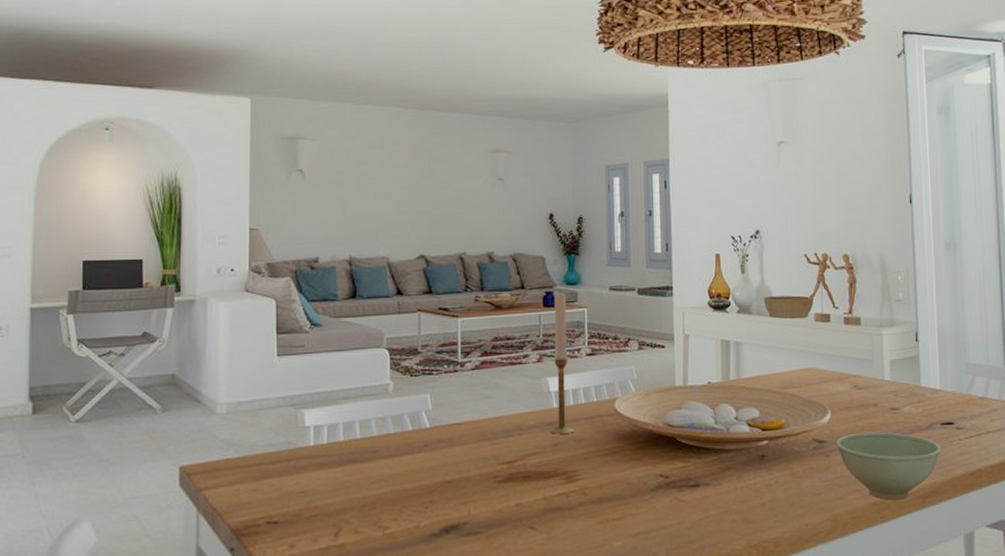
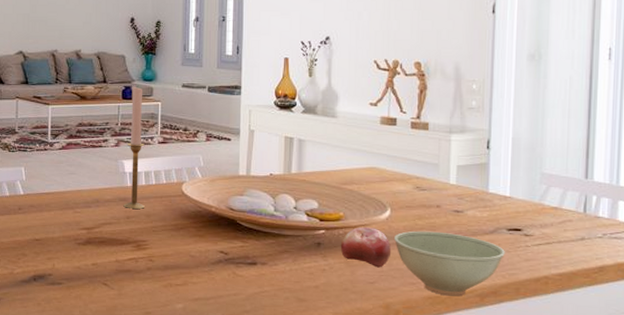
basket: present [763,295,815,319] -> none [329,99,382,120]
fruit: none [784,433,835,477] -> present [340,227,392,268]

